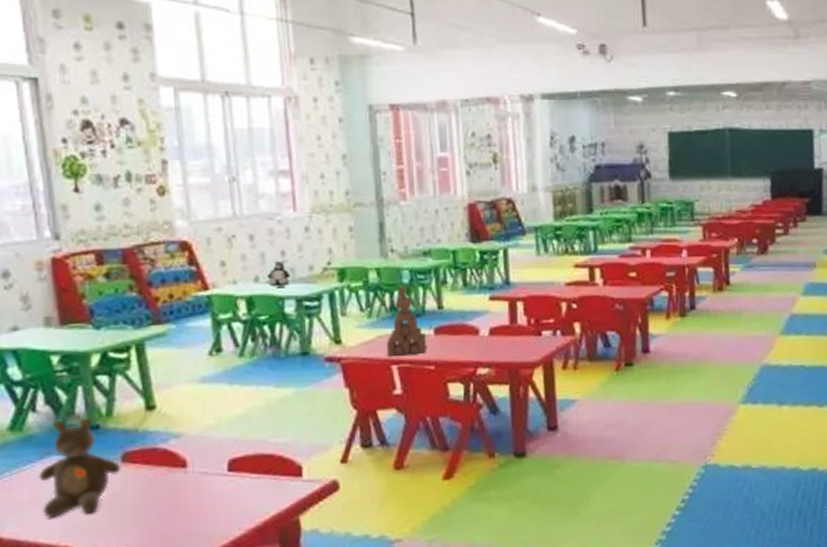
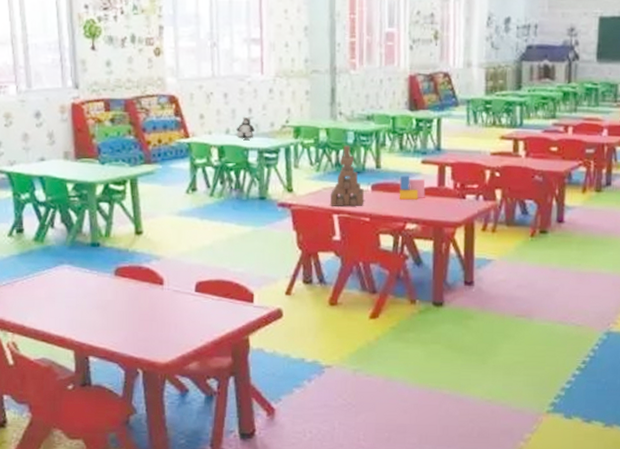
teddy bear: present [38,417,121,518] -> none [53,236,114,315]
toy blocks: none [465,314,496,344] -> present [399,174,426,201]

